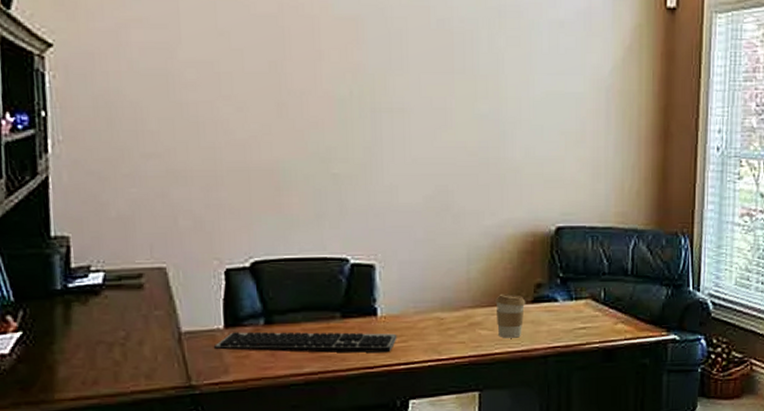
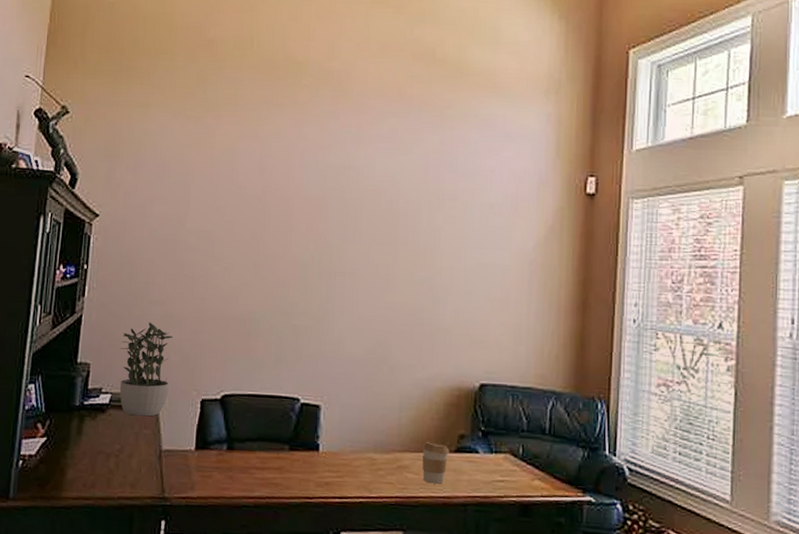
potted plant: none [107,180,181,296] -> present [119,322,174,417]
keyboard: present [214,331,397,353] -> none [186,454,335,486]

